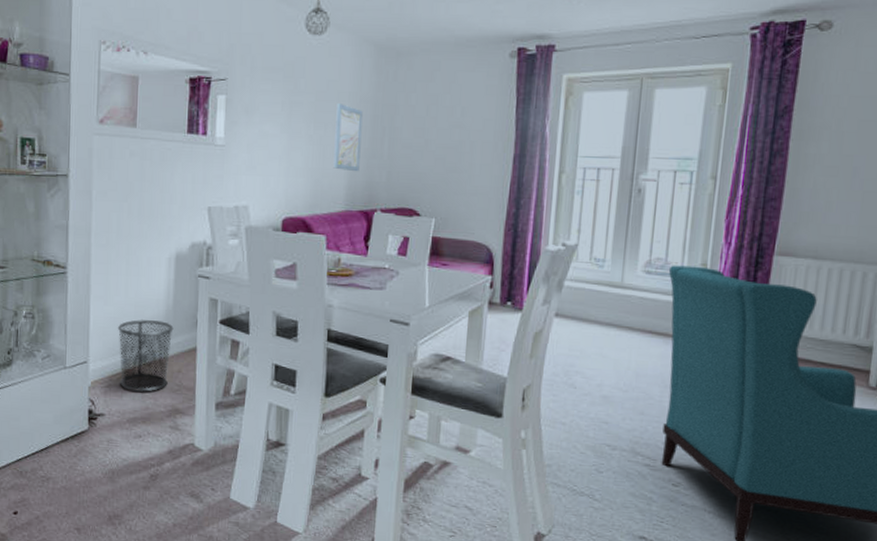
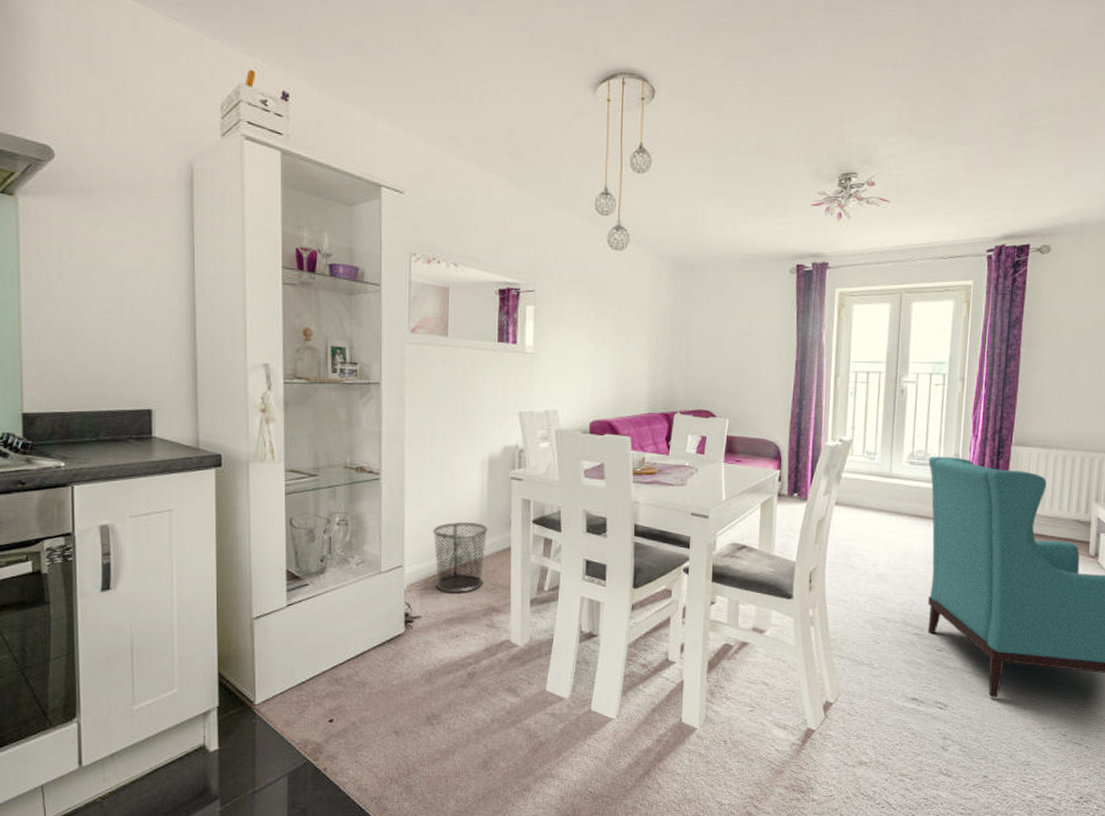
wall art: present [333,104,363,172] -> none [636,314,662,377]

